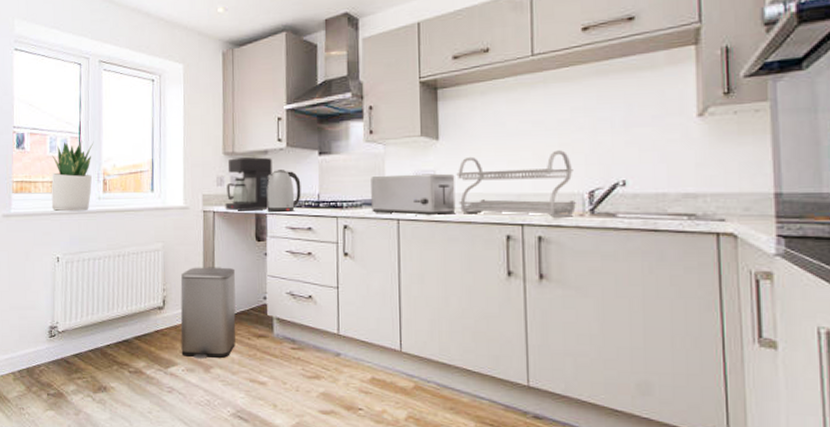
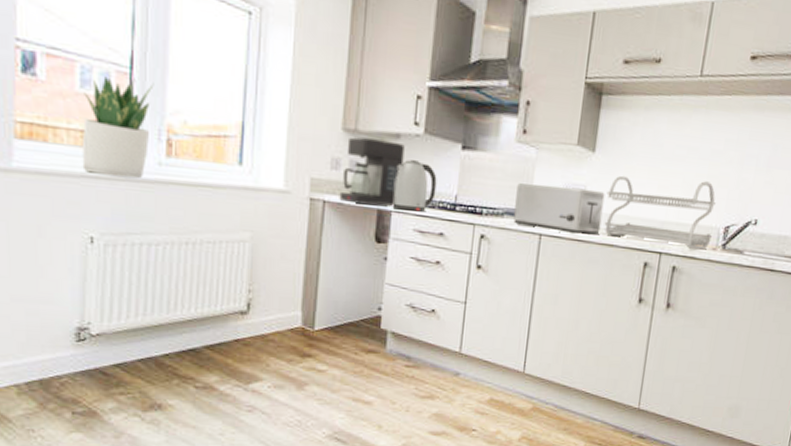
pedal bin: present [180,267,236,360] -> none [268,266,347,375]

